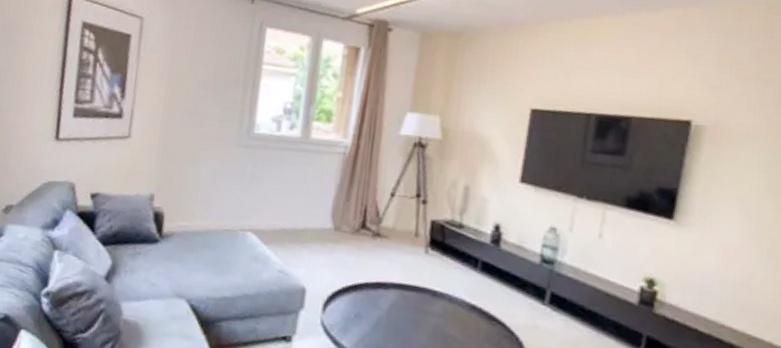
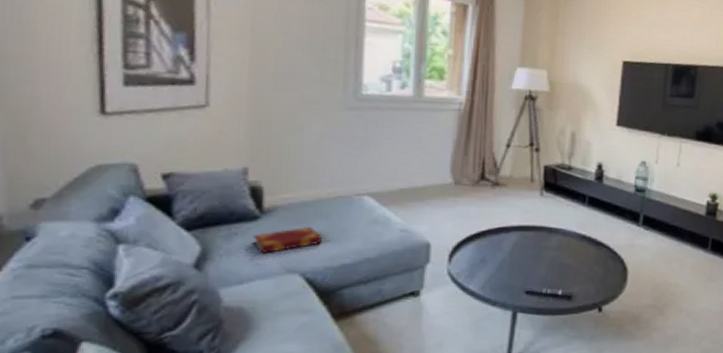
hardback book: none [151,255,208,276] -> present [253,227,322,253]

